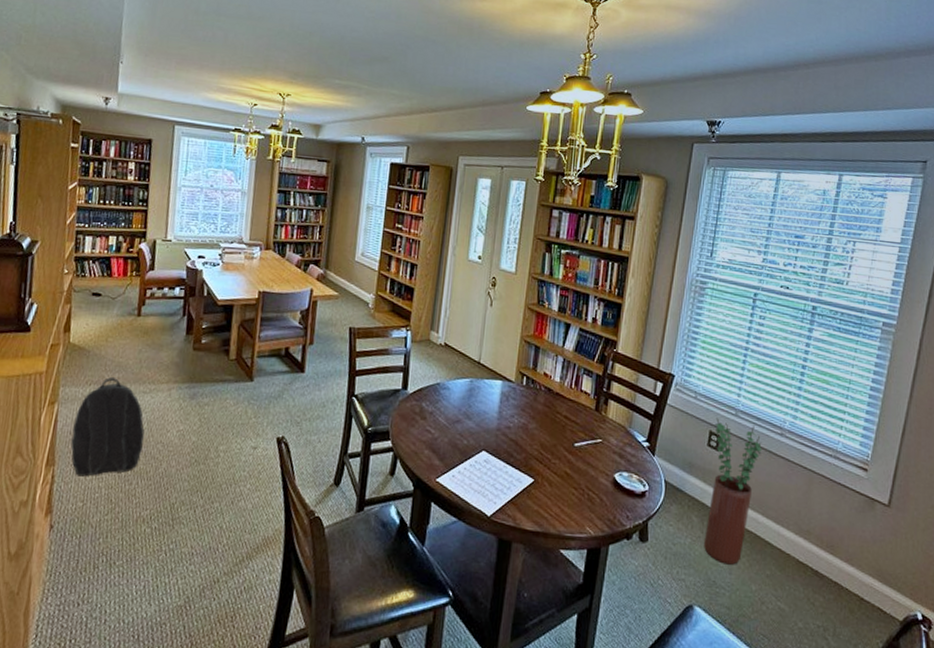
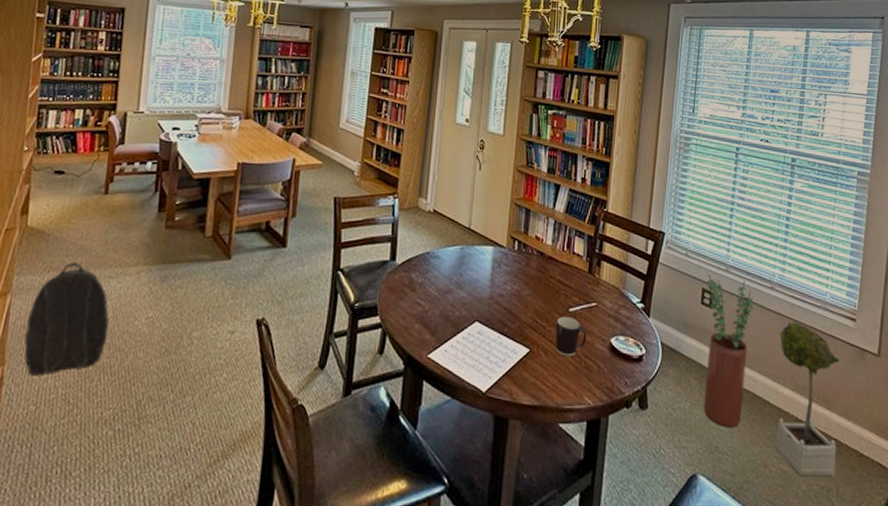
mug: none [559,450,591,489] -> present [555,316,587,357]
potted tree: none [774,468,848,618] -> present [776,322,840,477]

